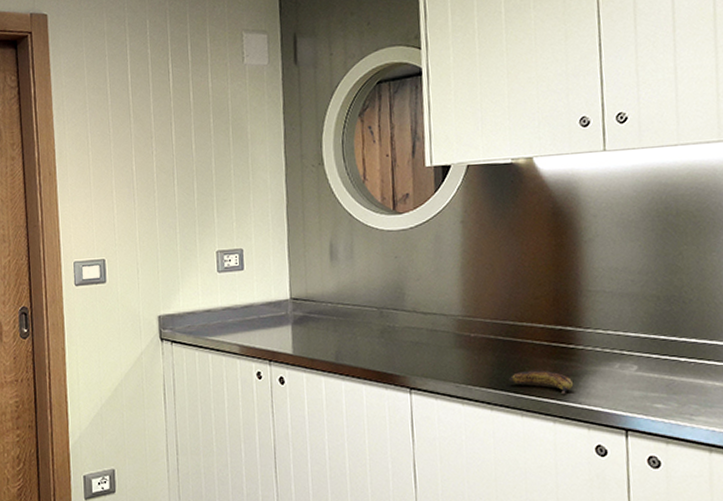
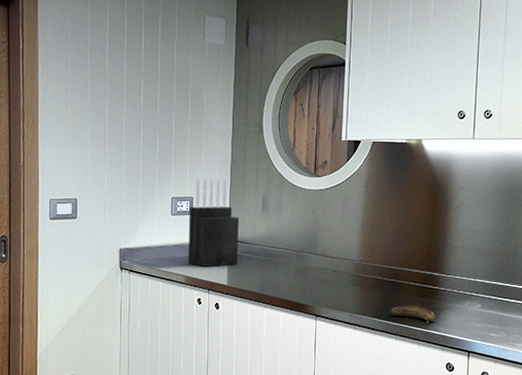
knife block: none [239,224,304,332] -> present [188,178,239,266]

